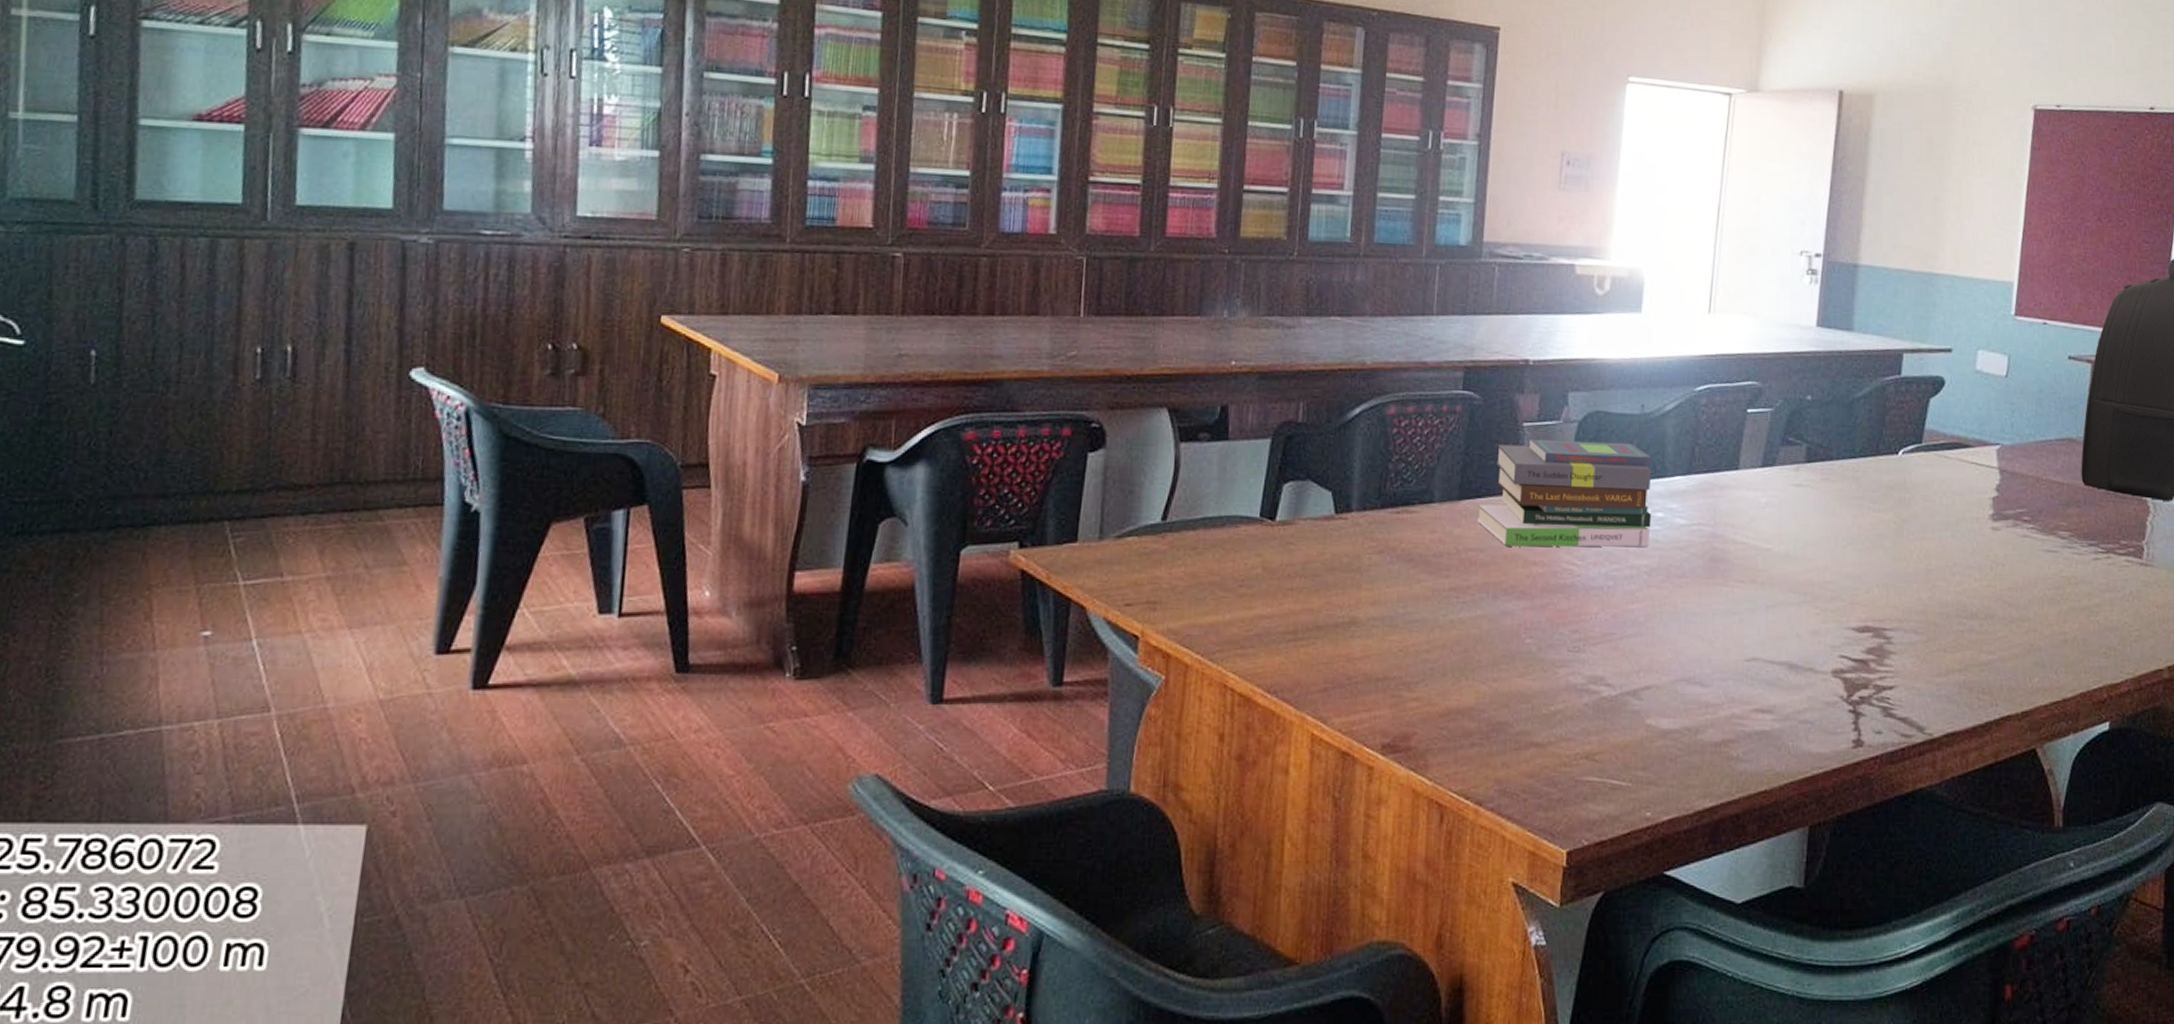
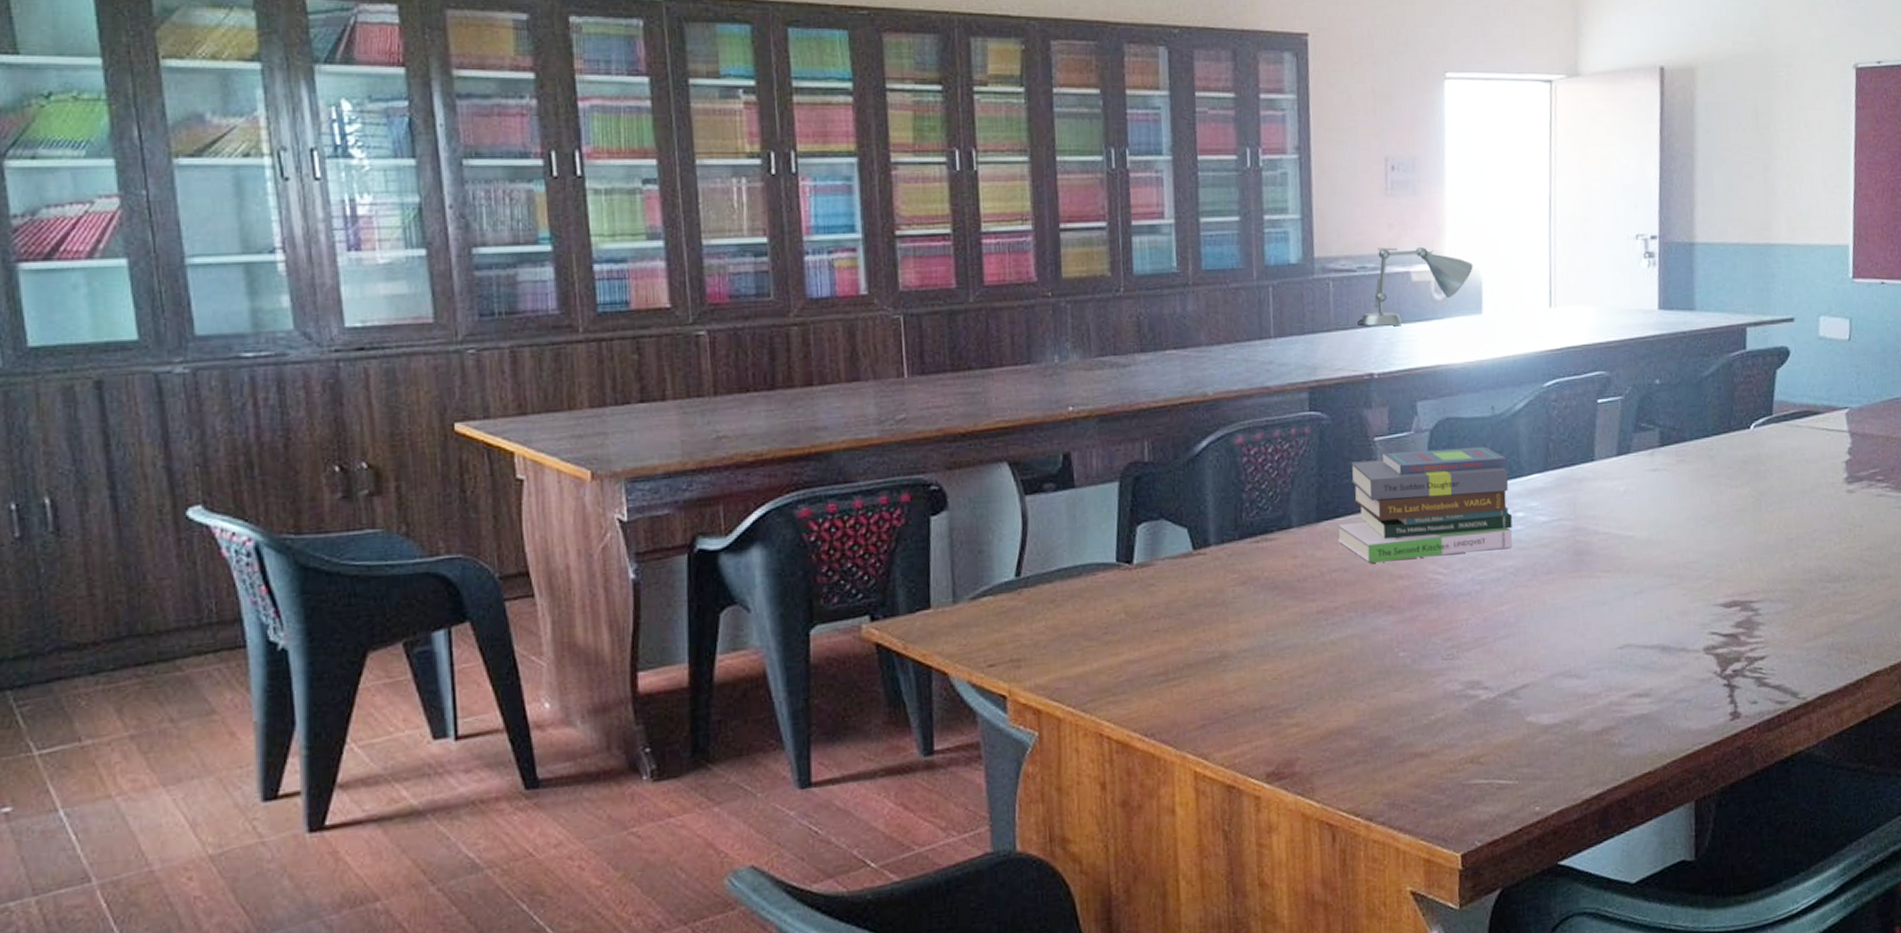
desk lamp: none [1518,238,1637,317] -> present [1357,247,1473,327]

